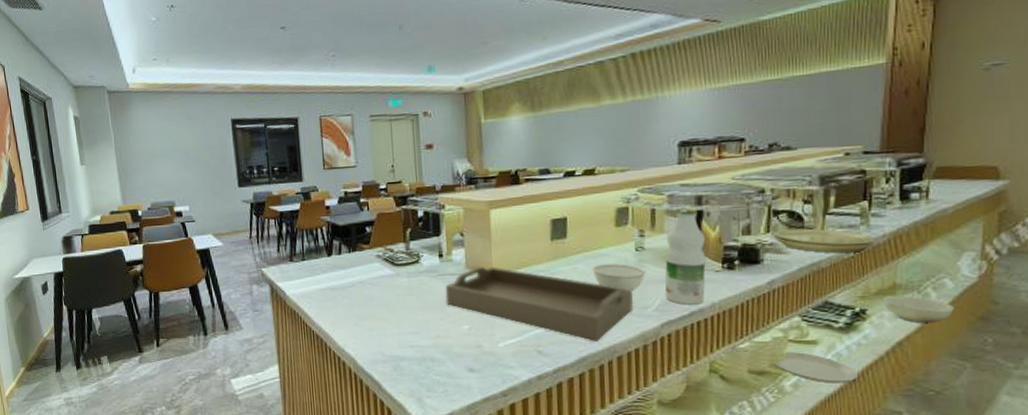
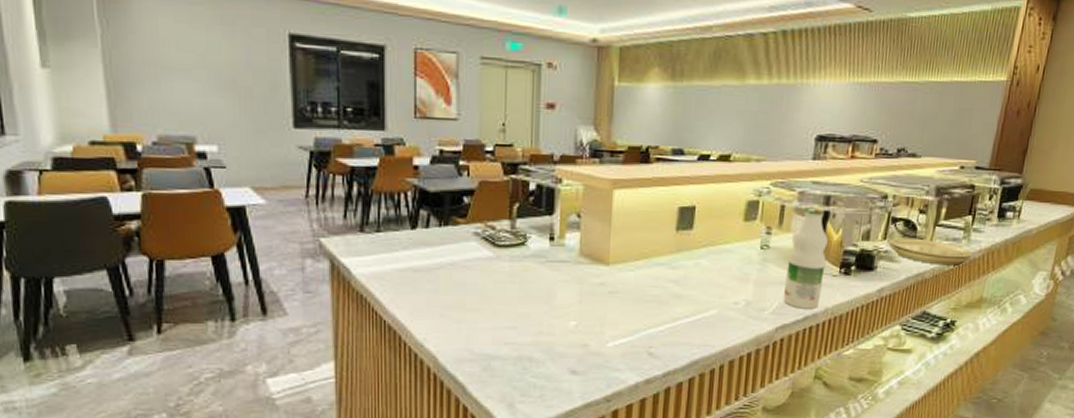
serving tray: present [445,266,634,341] -> none [552,255,753,344]
bowl: present [592,263,647,291] -> none [715,261,769,292]
plate: present [771,352,858,384] -> none [870,360,940,391]
bowl: present [884,296,954,324] -> none [970,309,1023,337]

